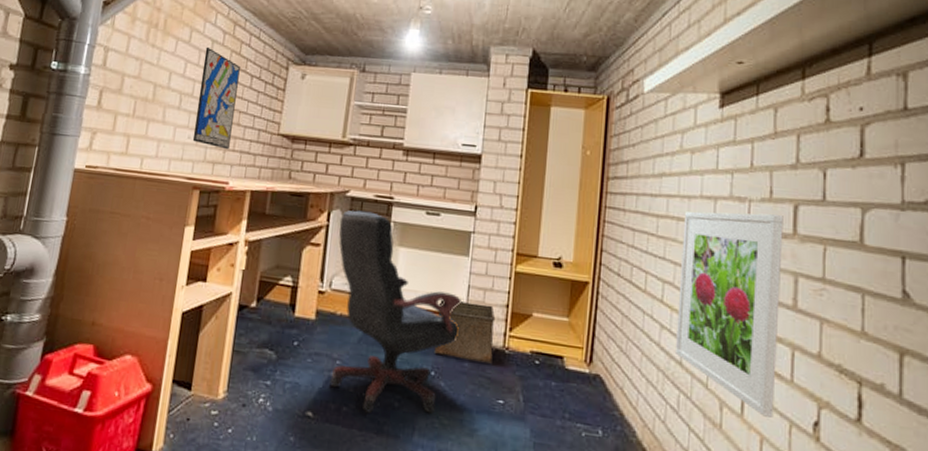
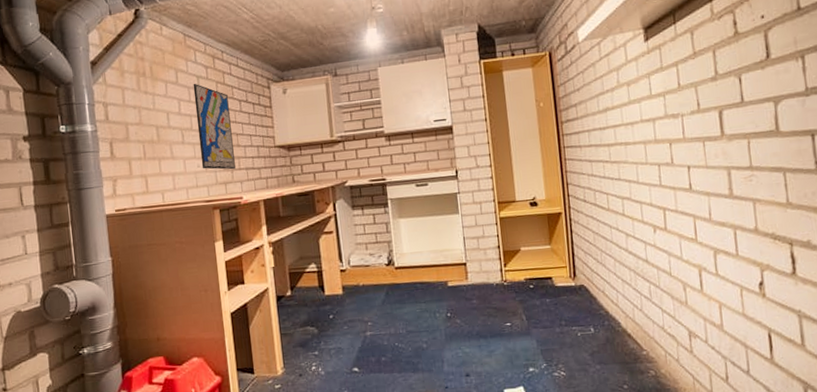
office chair: present [330,210,461,414] -> none [344,195,464,358]
storage bin: present [434,299,496,364] -> none [443,249,495,299]
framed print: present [676,211,784,418] -> none [630,121,727,288]

